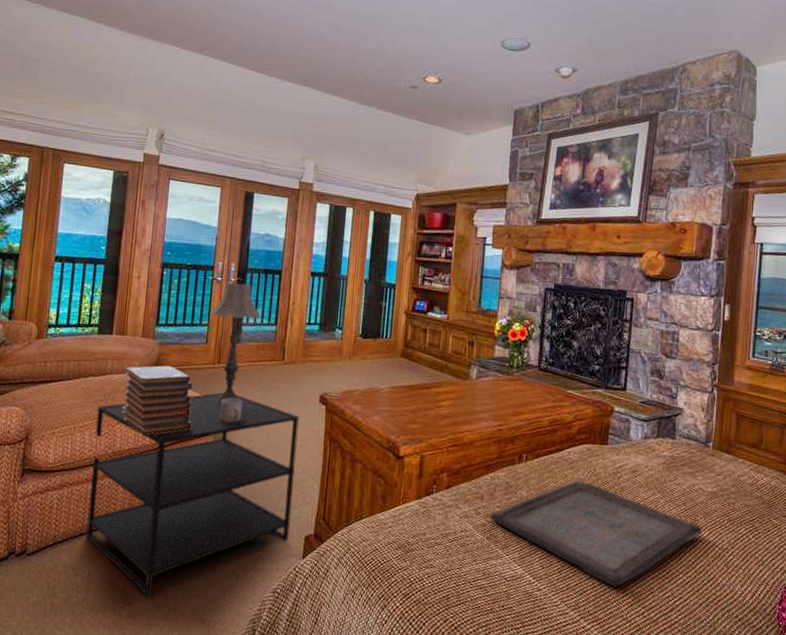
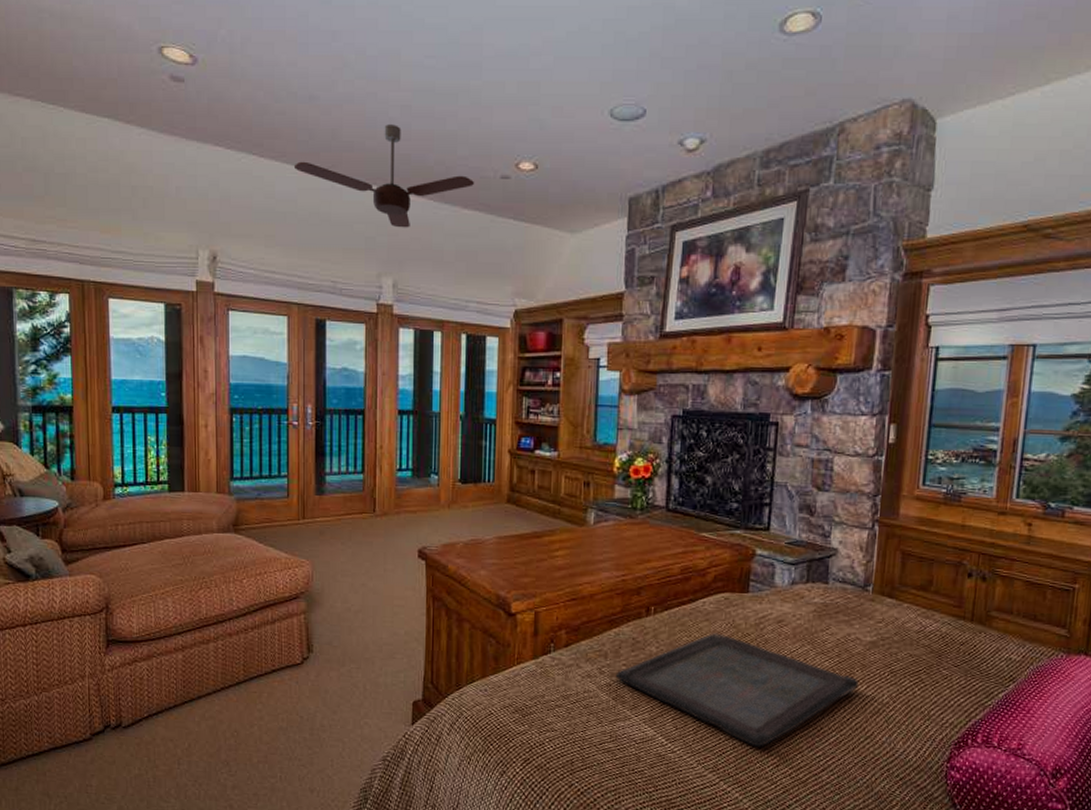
side table: present [86,392,299,597] -> none [177,550,397,767]
book stack: present [121,365,192,436] -> none [203,524,281,600]
table lamp: present [210,283,261,405] -> none [288,428,345,564]
mug: present [219,398,243,423] -> none [310,556,334,583]
ceiling fan: none [237,39,388,122] -> present [293,124,474,228]

